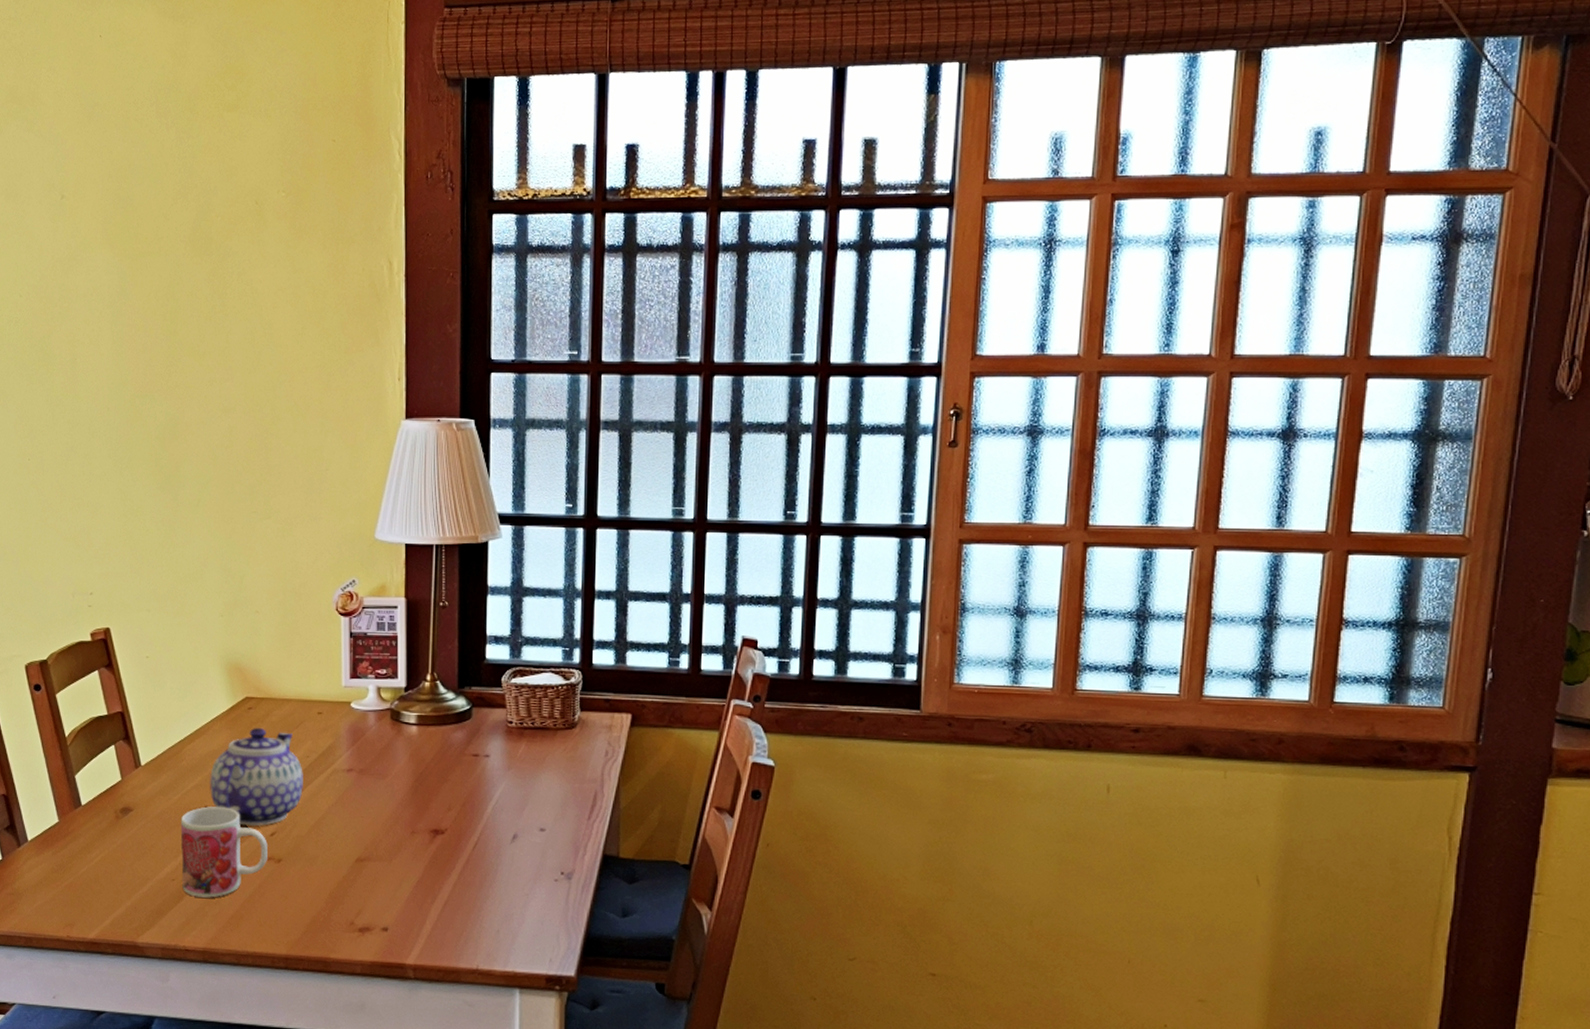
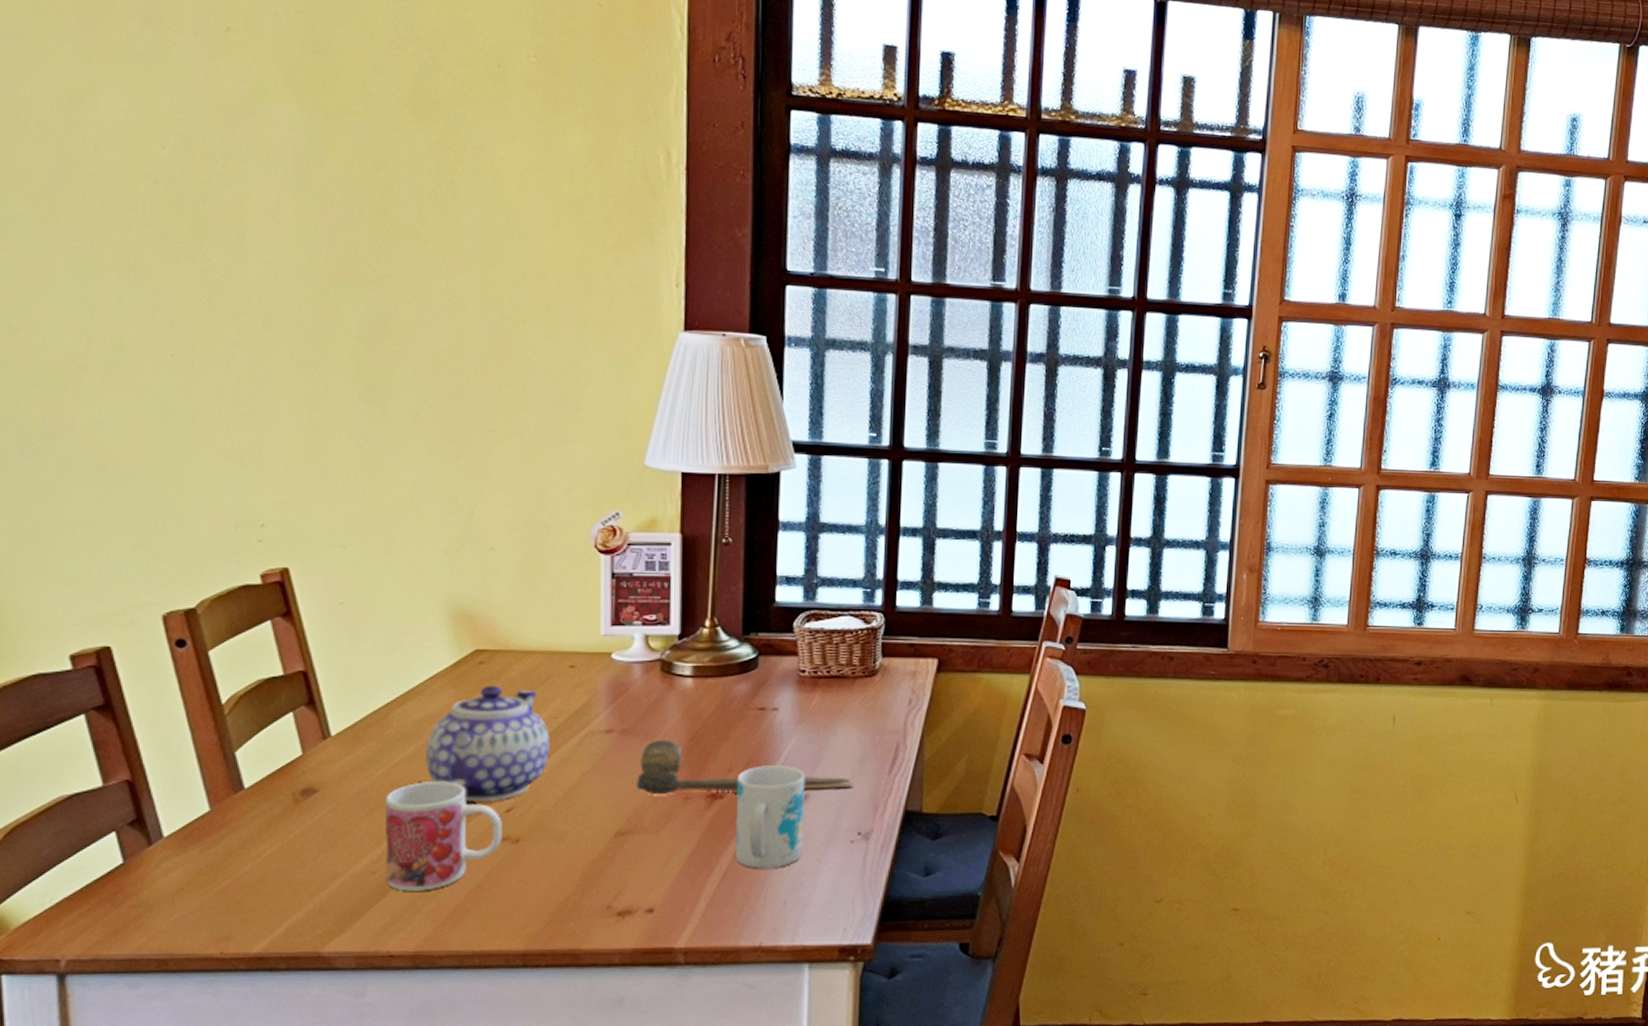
spoon: none [372,779,557,831] -> present [636,739,854,794]
mug: none [455,806,514,900] -> present [736,765,805,869]

